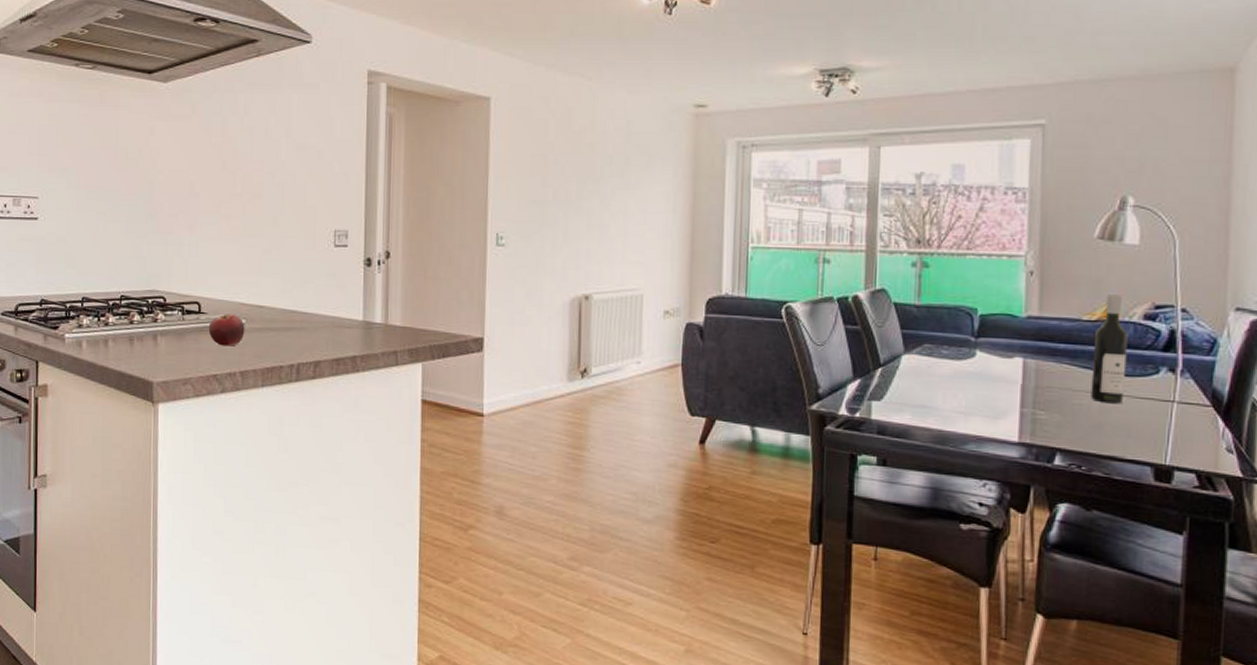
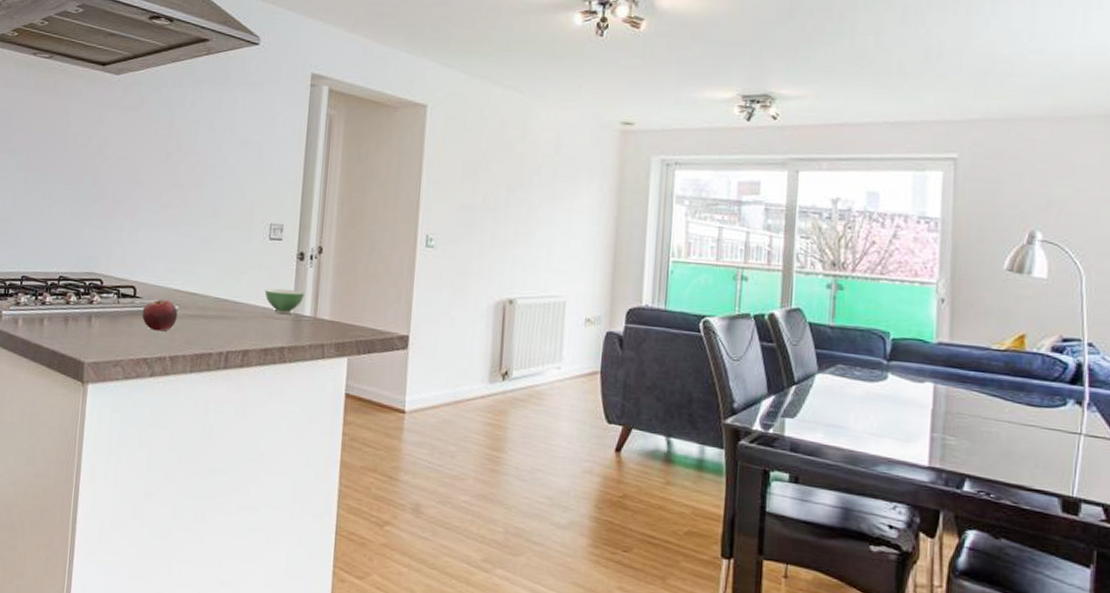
bowl: none [333,296,375,323] -> present [264,288,306,315]
bottle: present [1091,293,1128,404] -> none [999,324,1036,434]

